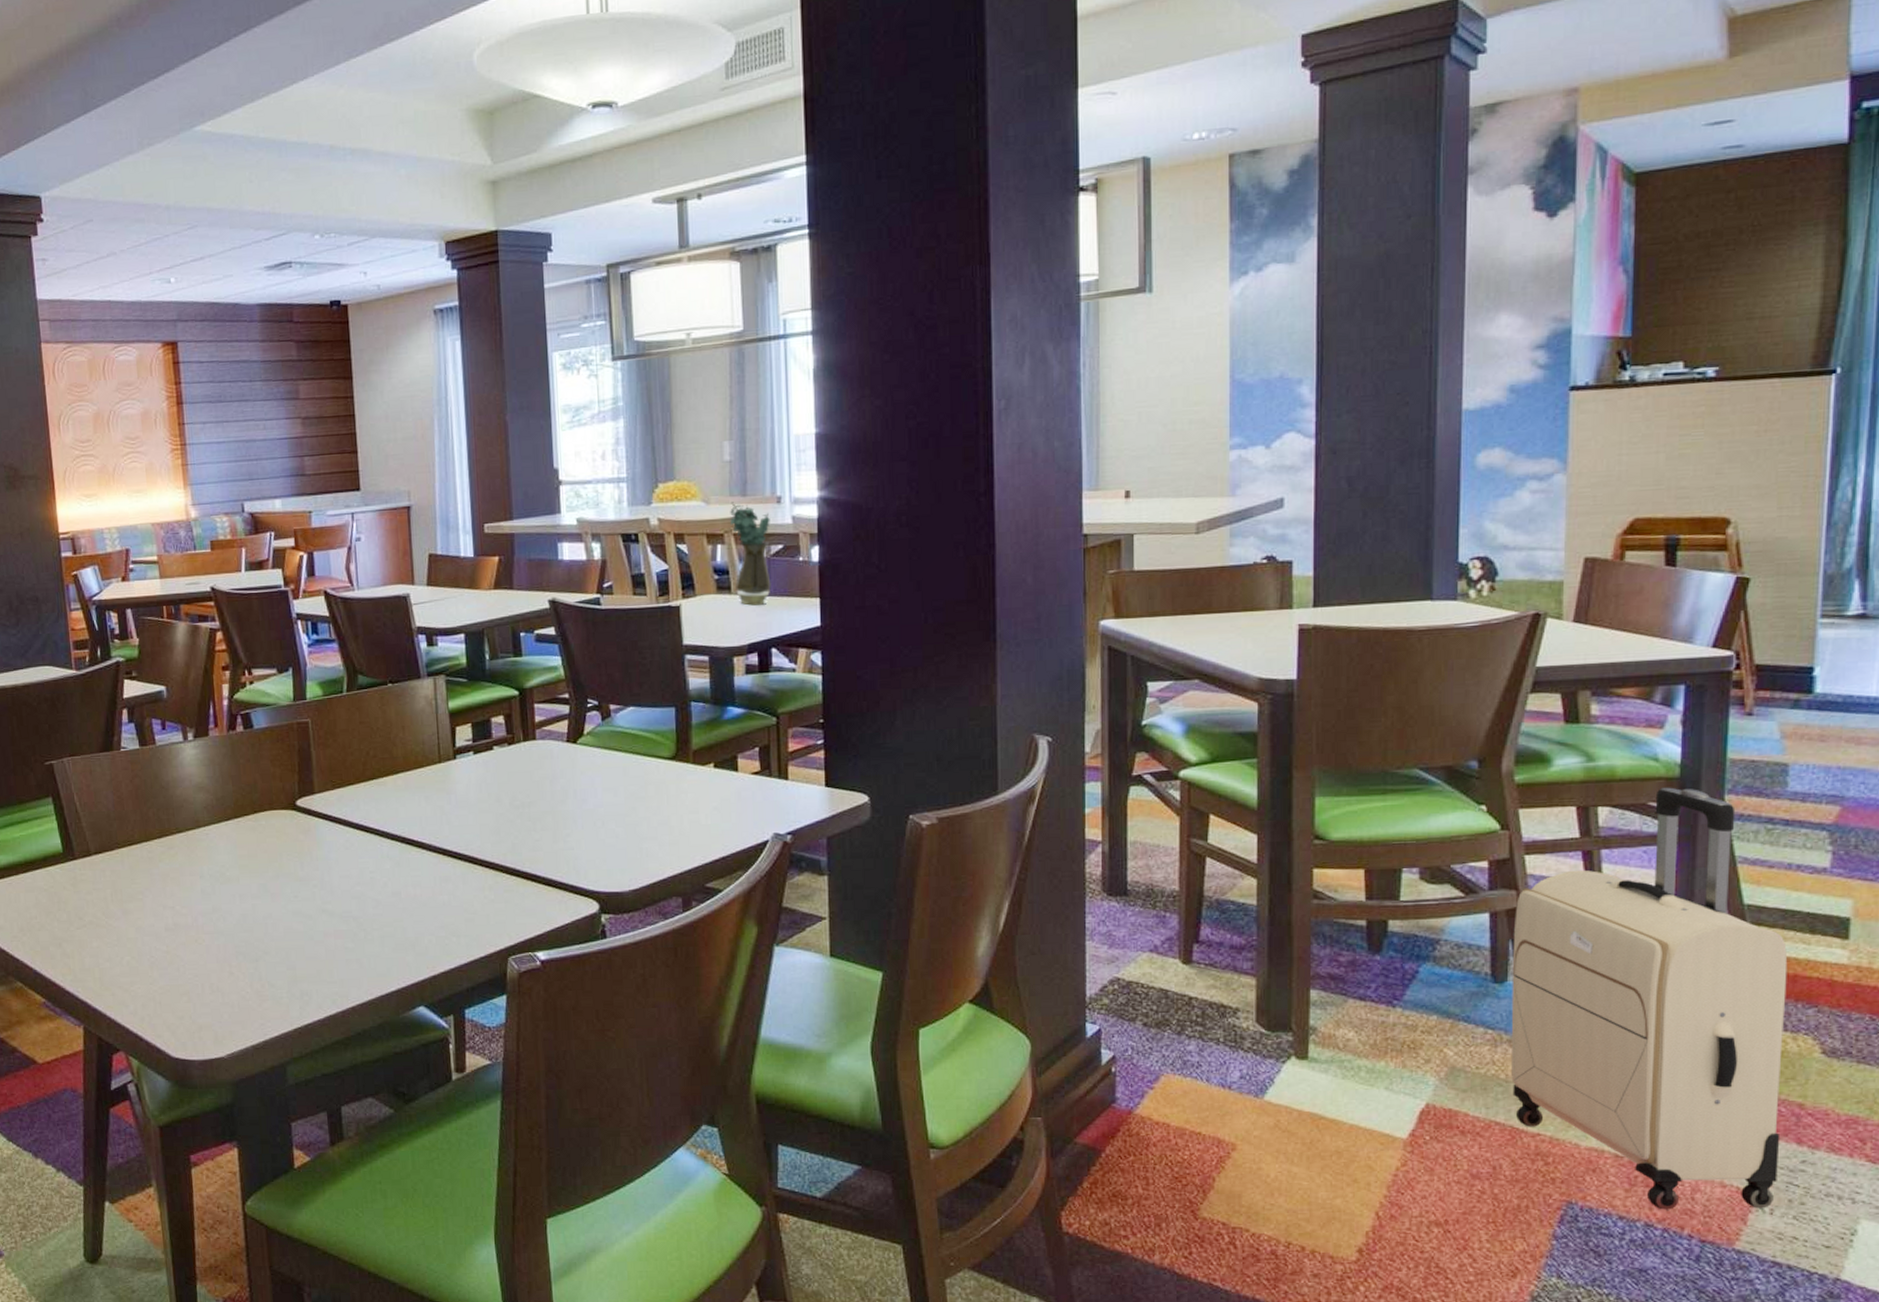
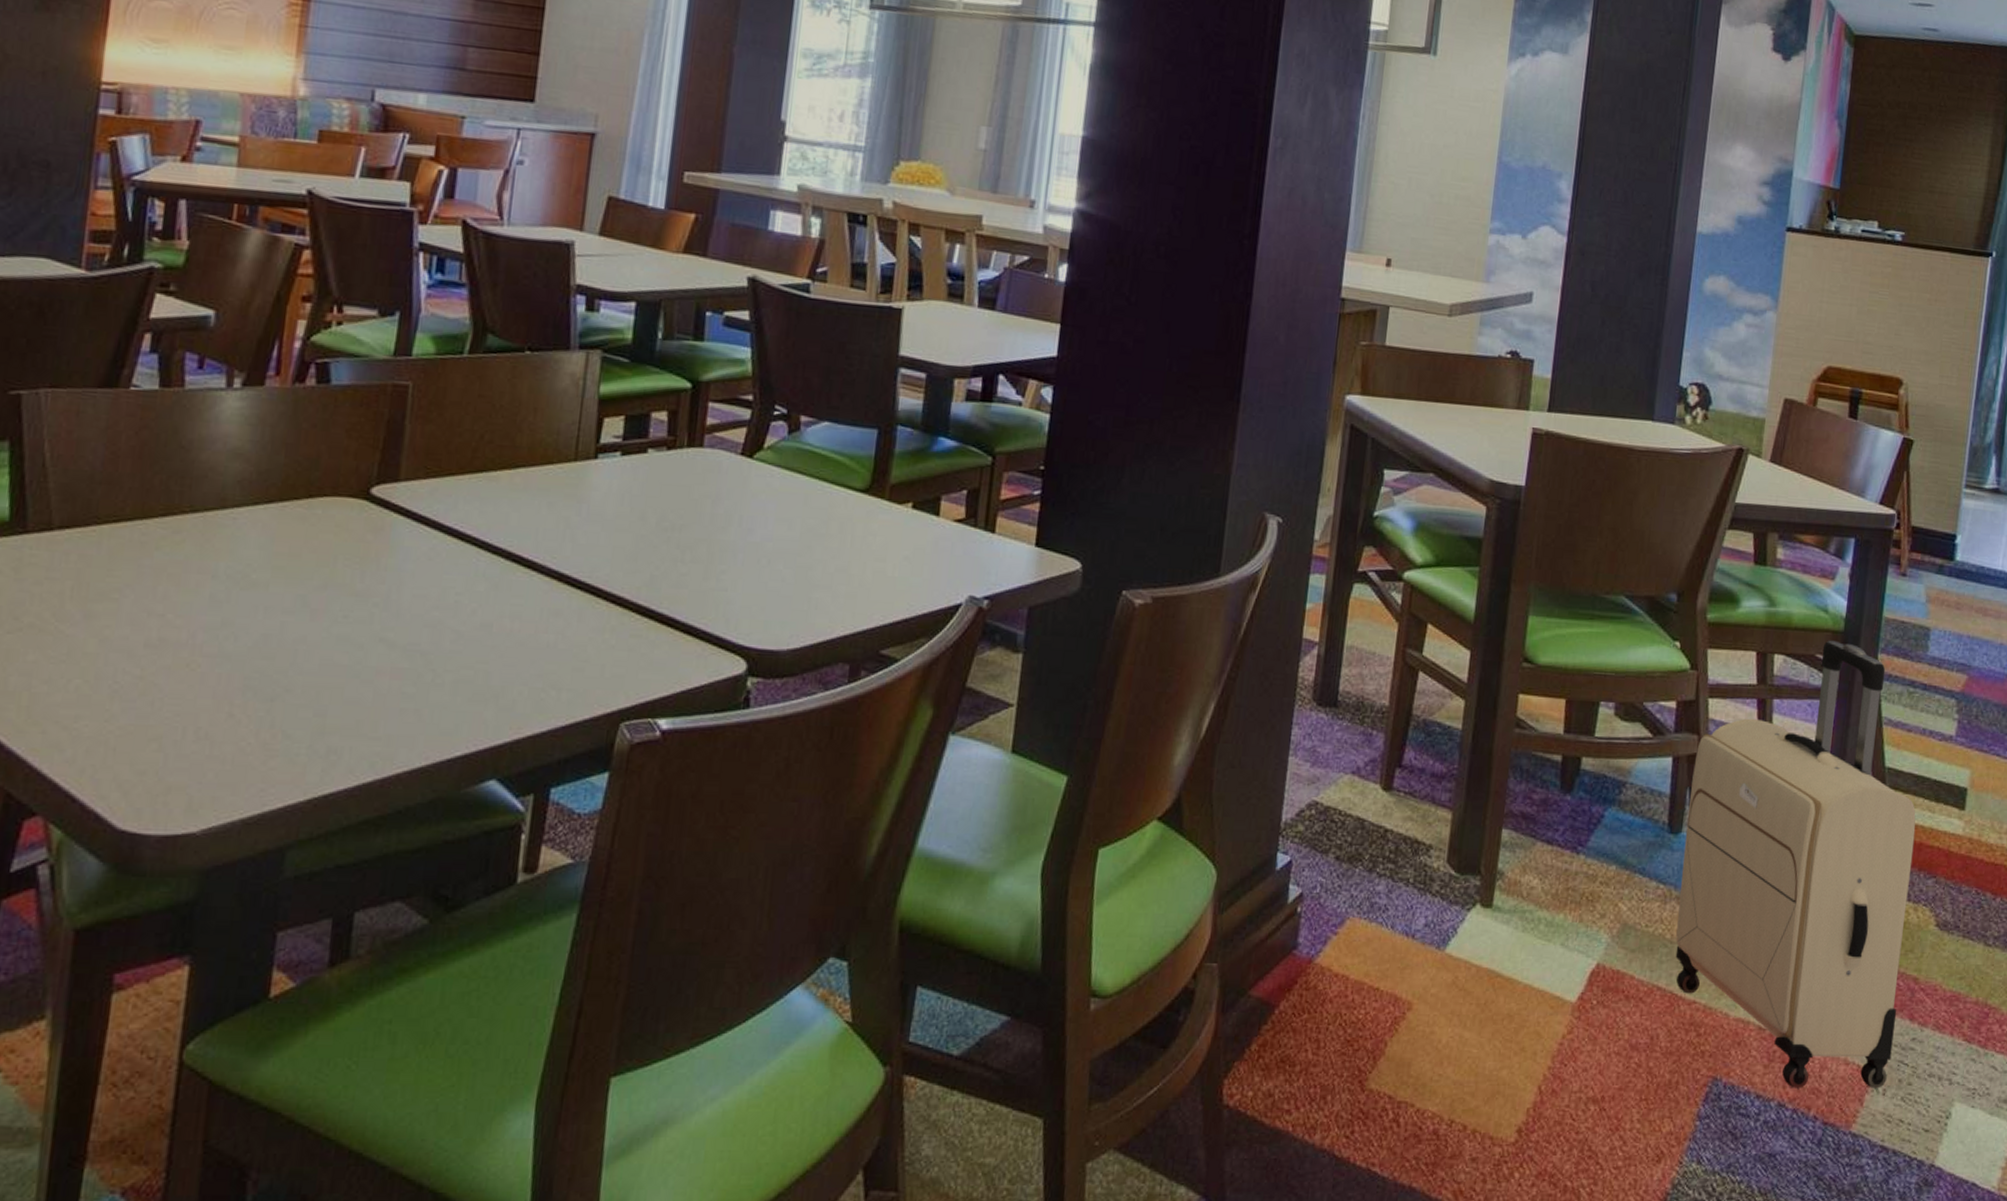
vase: present [730,502,771,606] -> none [968,197,1020,322]

